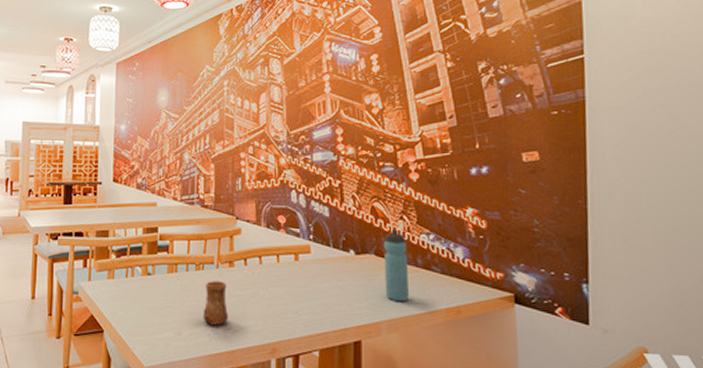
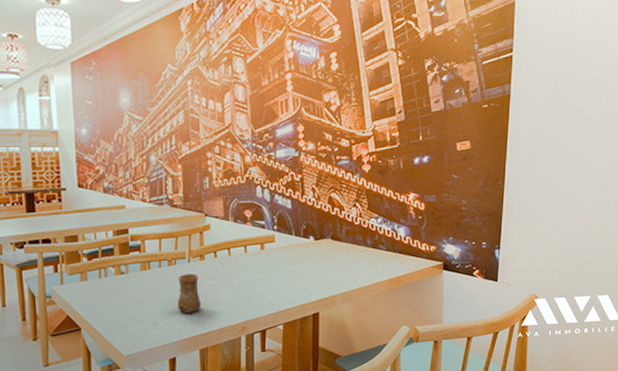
water bottle: present [384,229,410,302] -> none [339,215,360,278]

